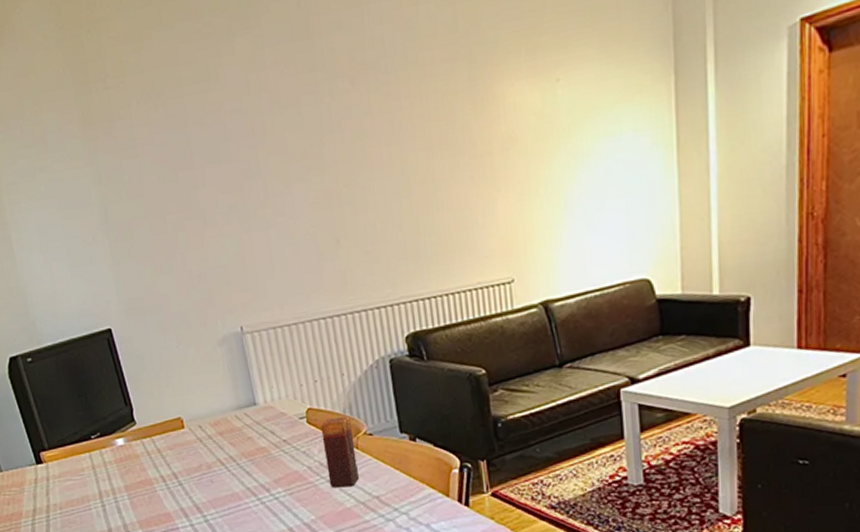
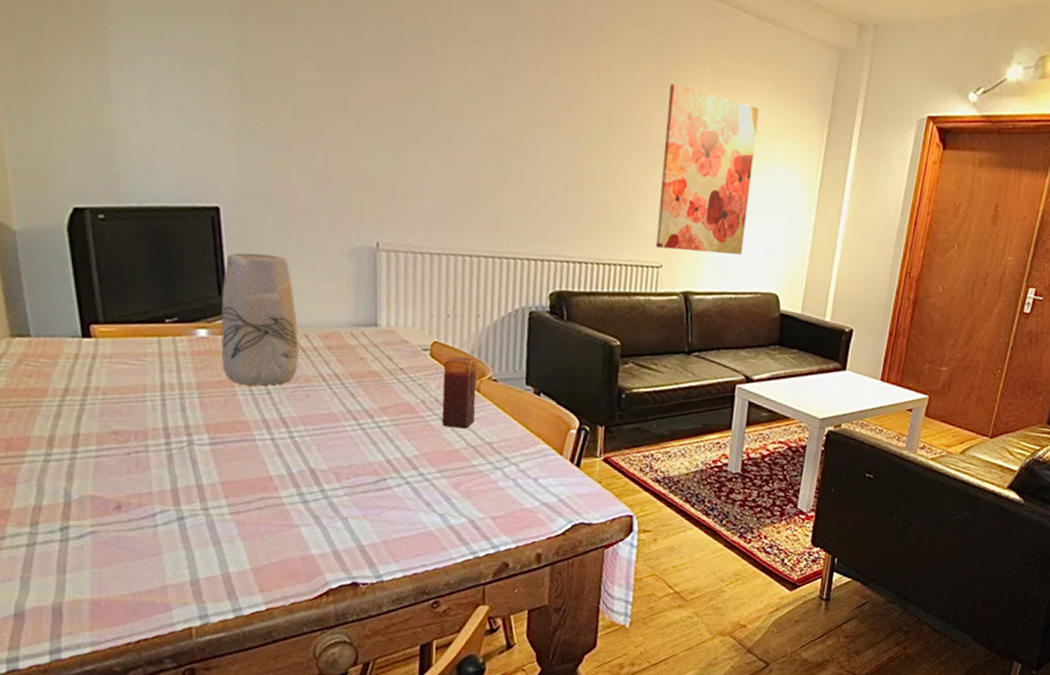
vase: none [125,359,199,481] -> present [221,252,299,386]
wall art: none [485,78,600,262] -> present [655,83,759,255]

